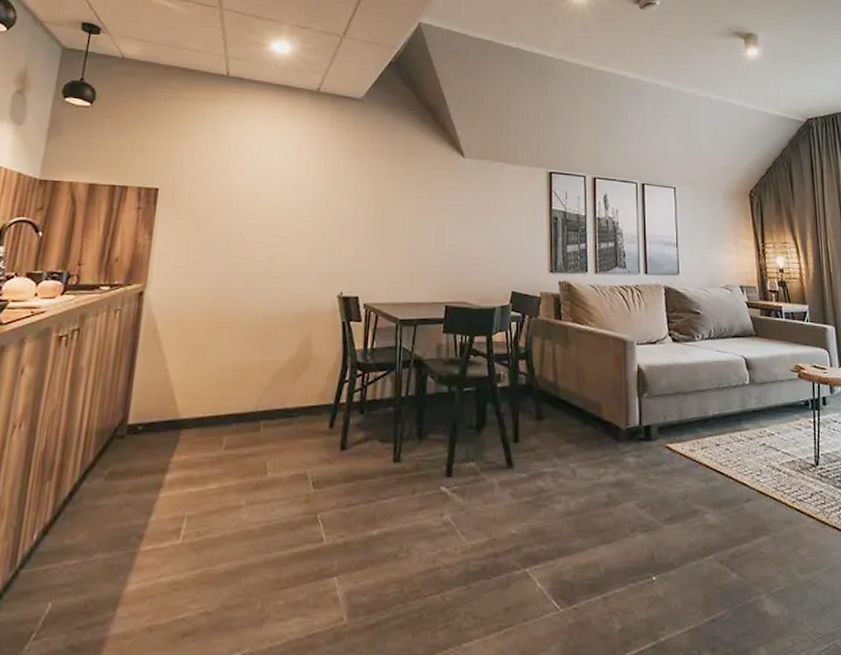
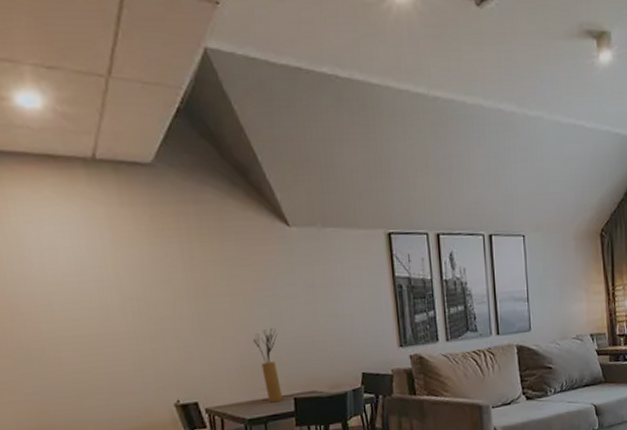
vase: none [417,239,440,308] -> present [253,327,284,403]

